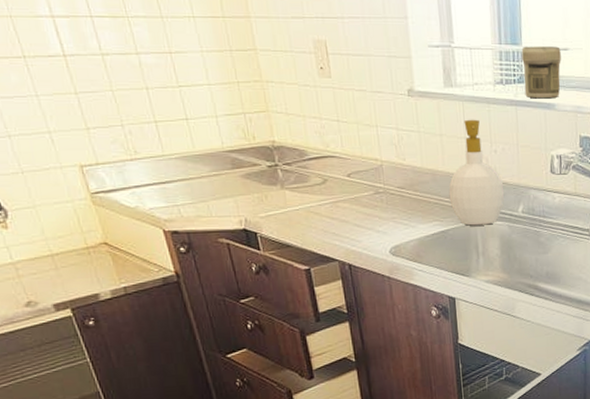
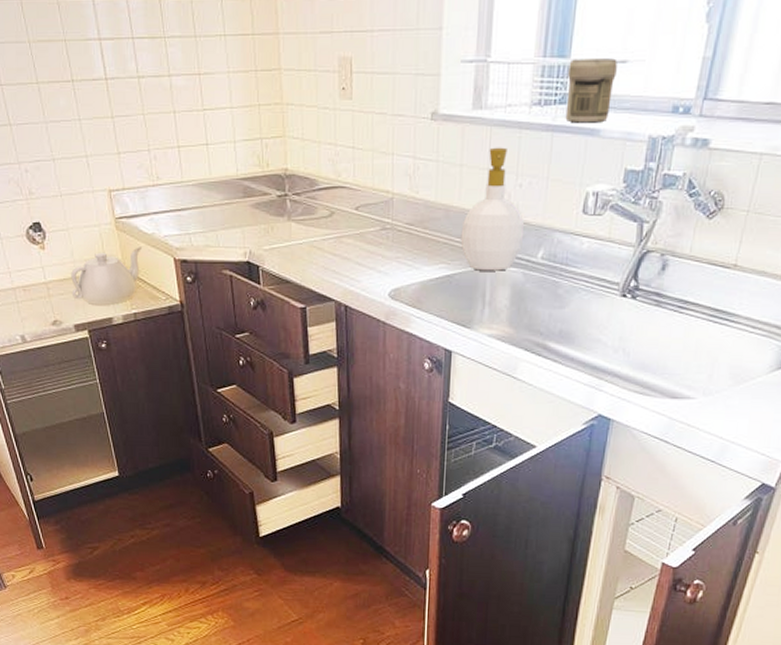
teapot: none [43,220,126,283] -> present [71,247,143,306]

